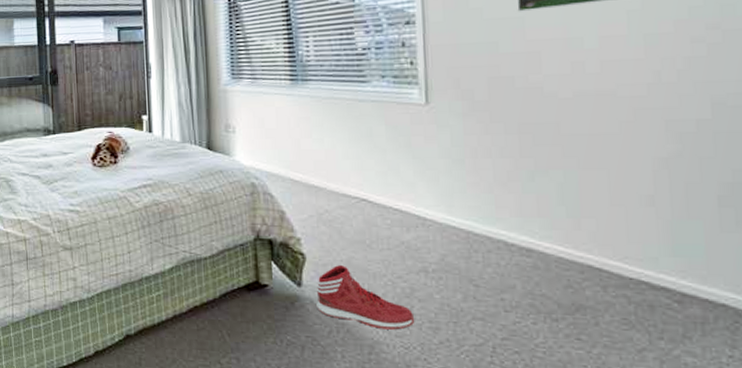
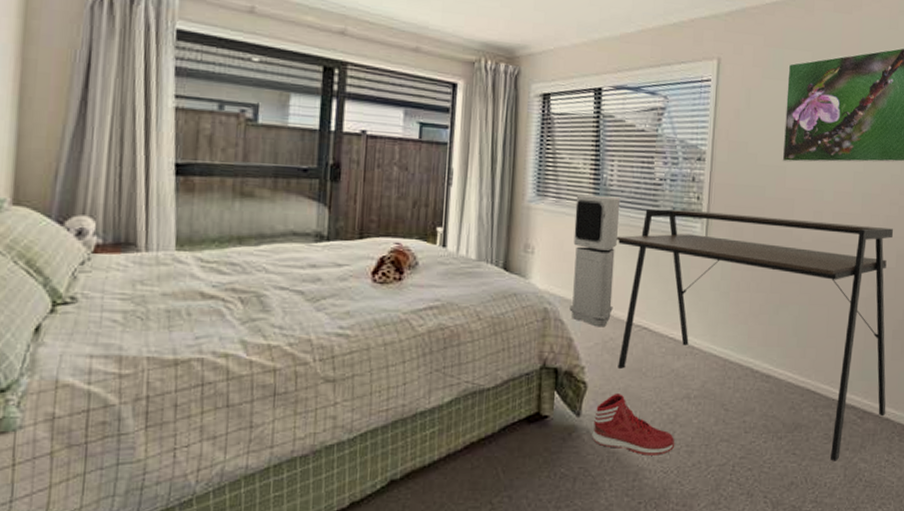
air purifier: none [272,71,325,200] -> present [569,194,620,327]
desk: none [320,71,721,352] -> present [616,208,894,461]

